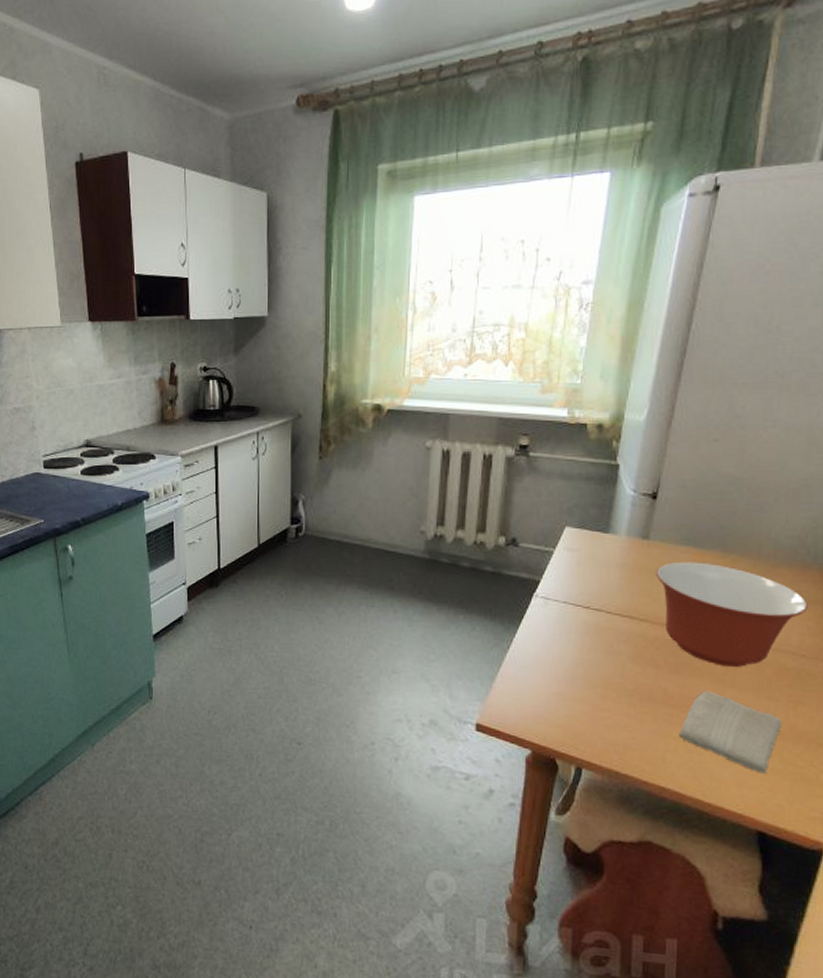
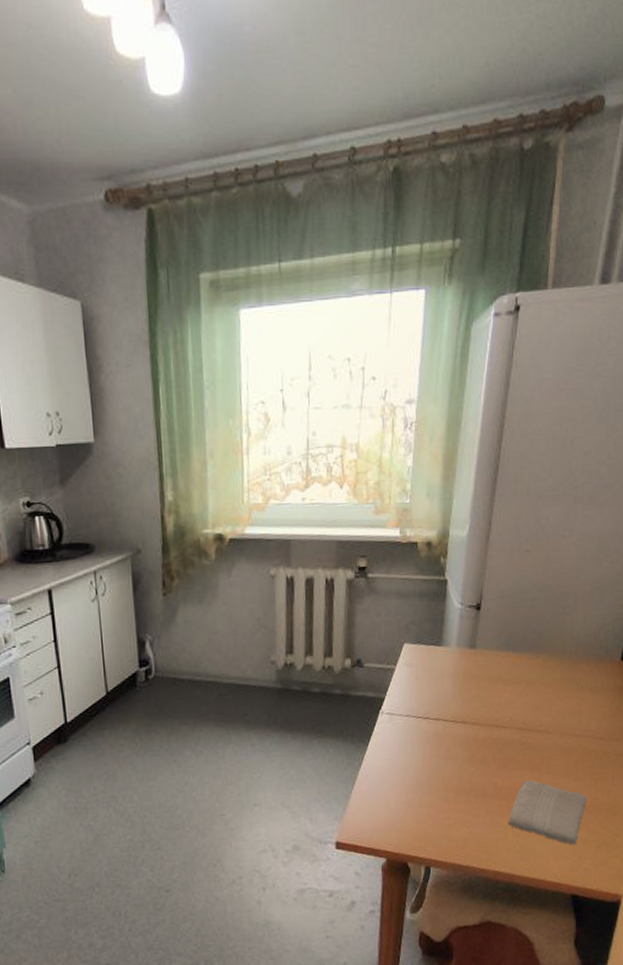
mixing bowl: present [655,561,808,667] -> none [482,665,603,756]

